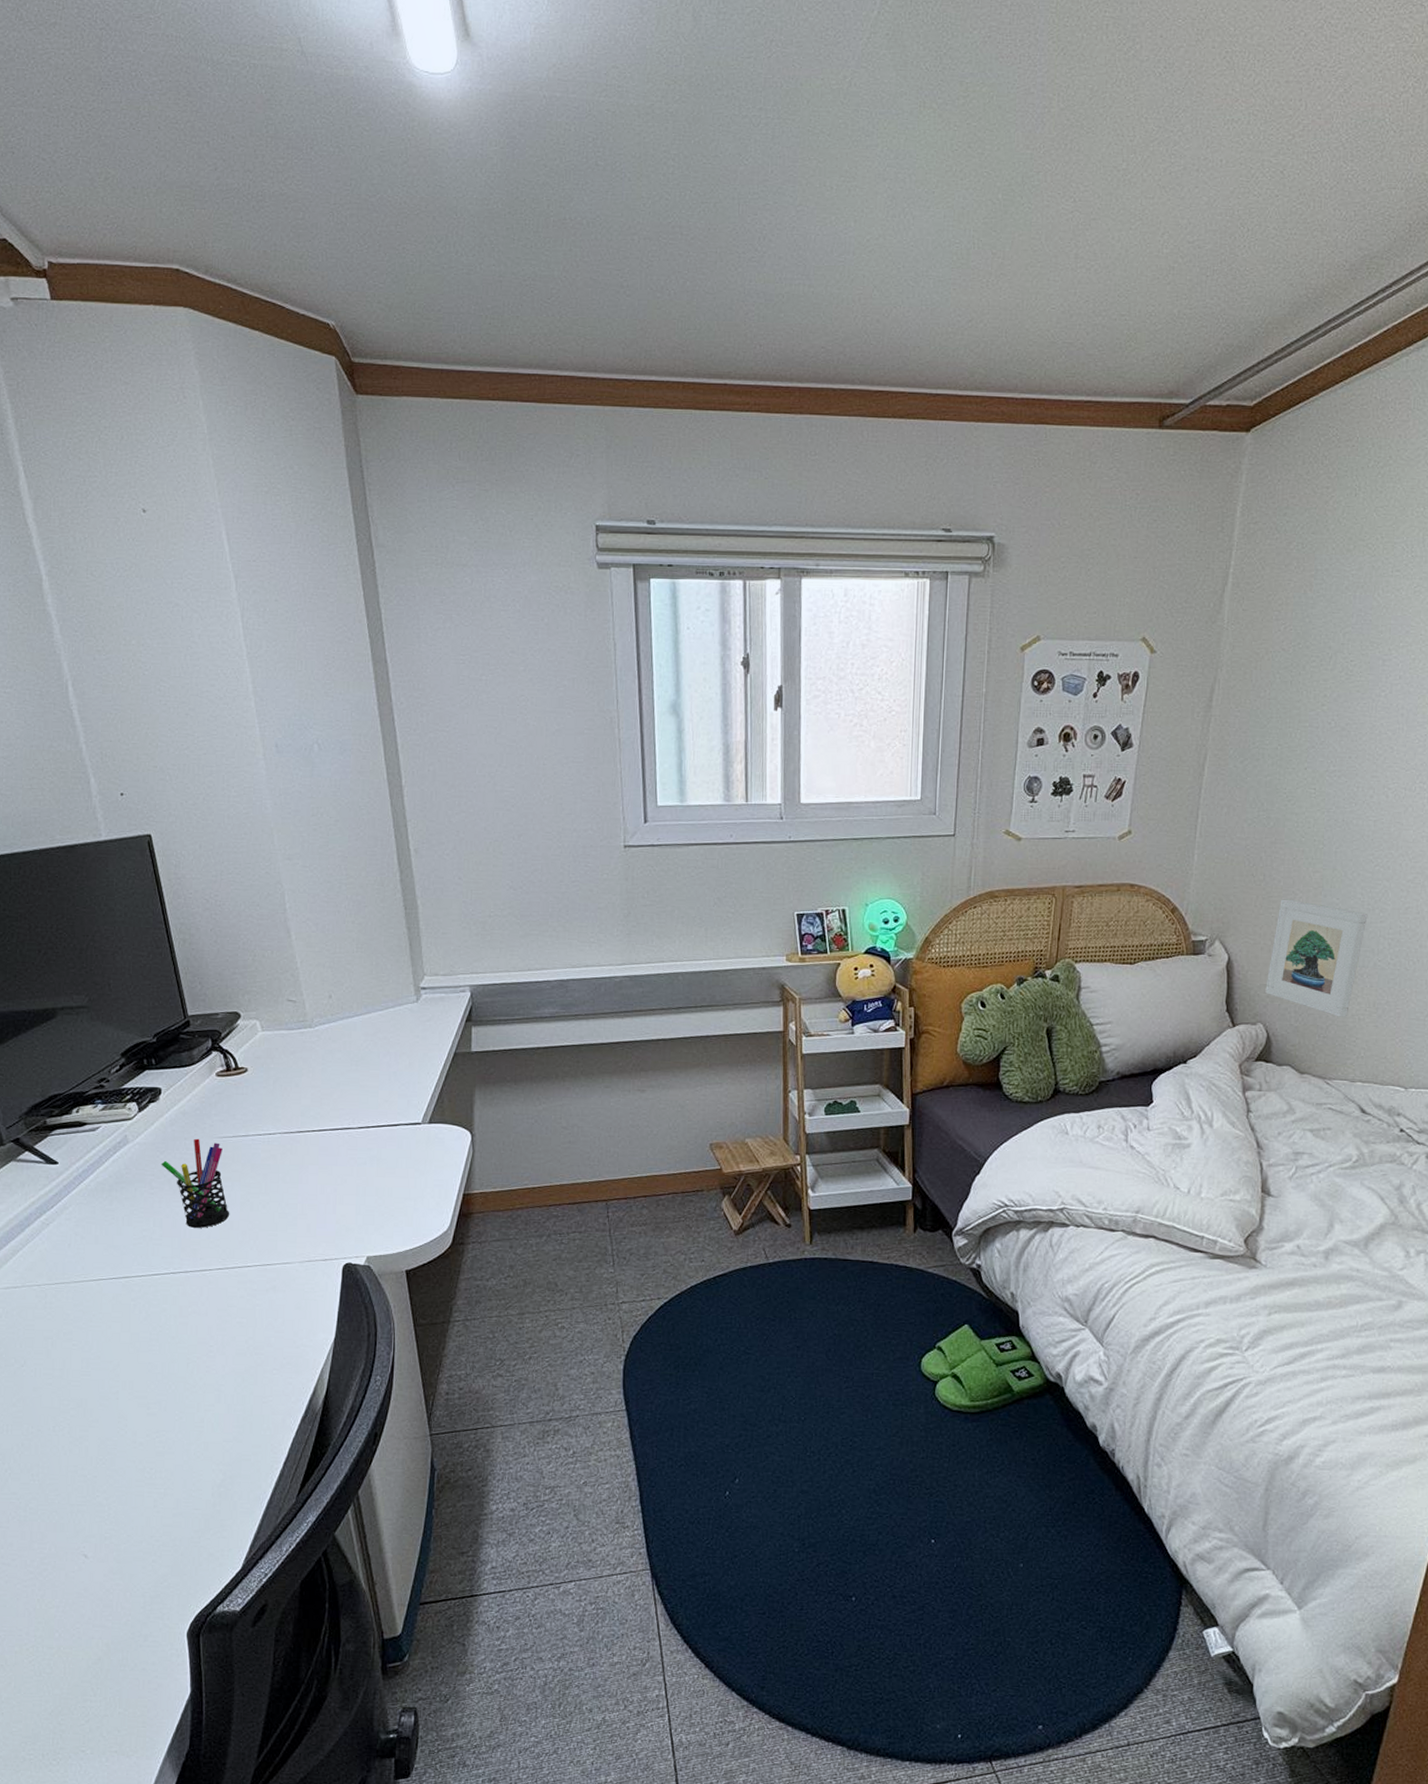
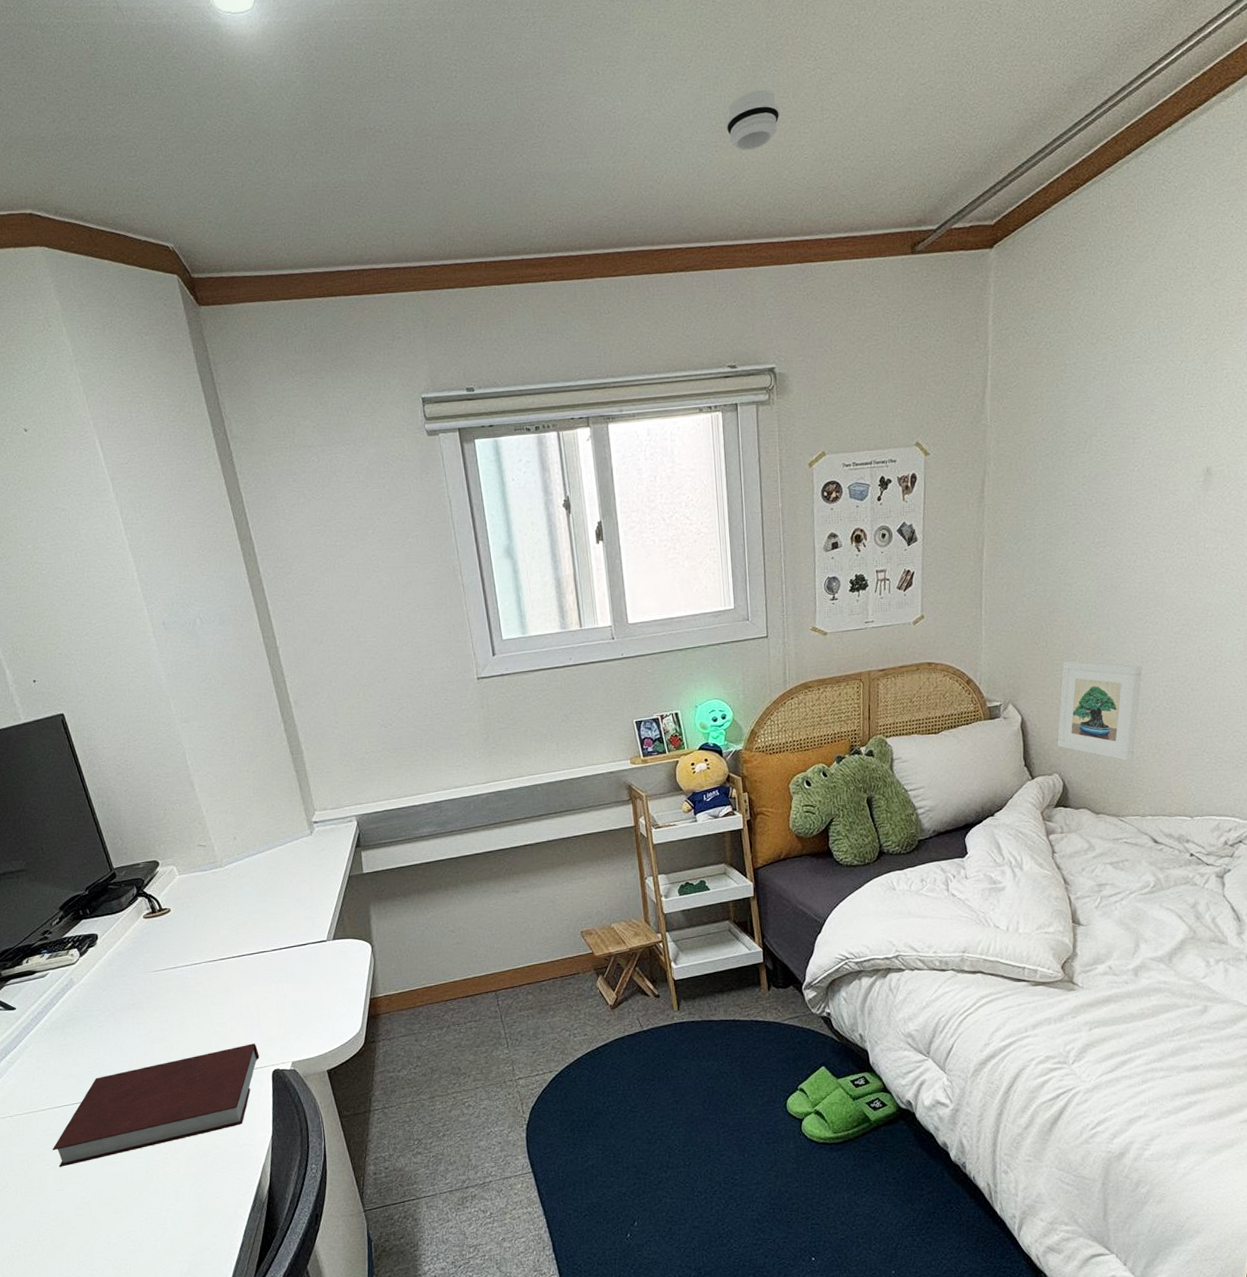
notebook: none [81,1231,330,1349] -> present [52,1043,259,1167]
pen holder: present [161,1138,230,1228] -> none [104,974,169,1053]
smoke detector: none [968,227,1030,293] -> present [726,89,780,151]

